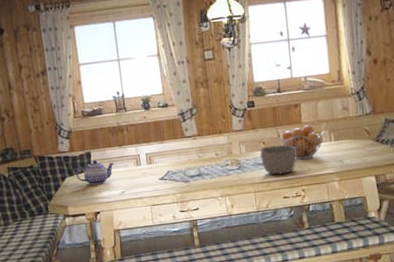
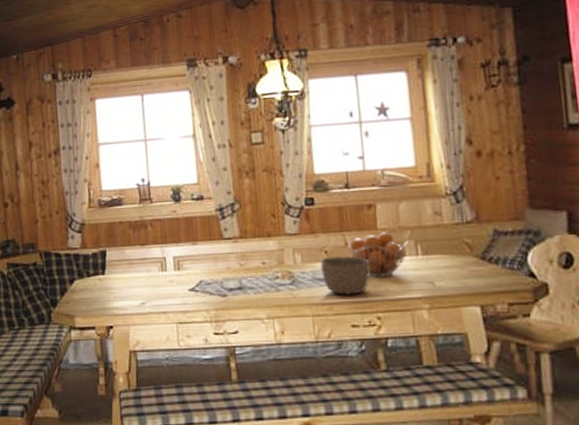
teapot: present [75,160,115,186] -> none [86,261,135,292]

